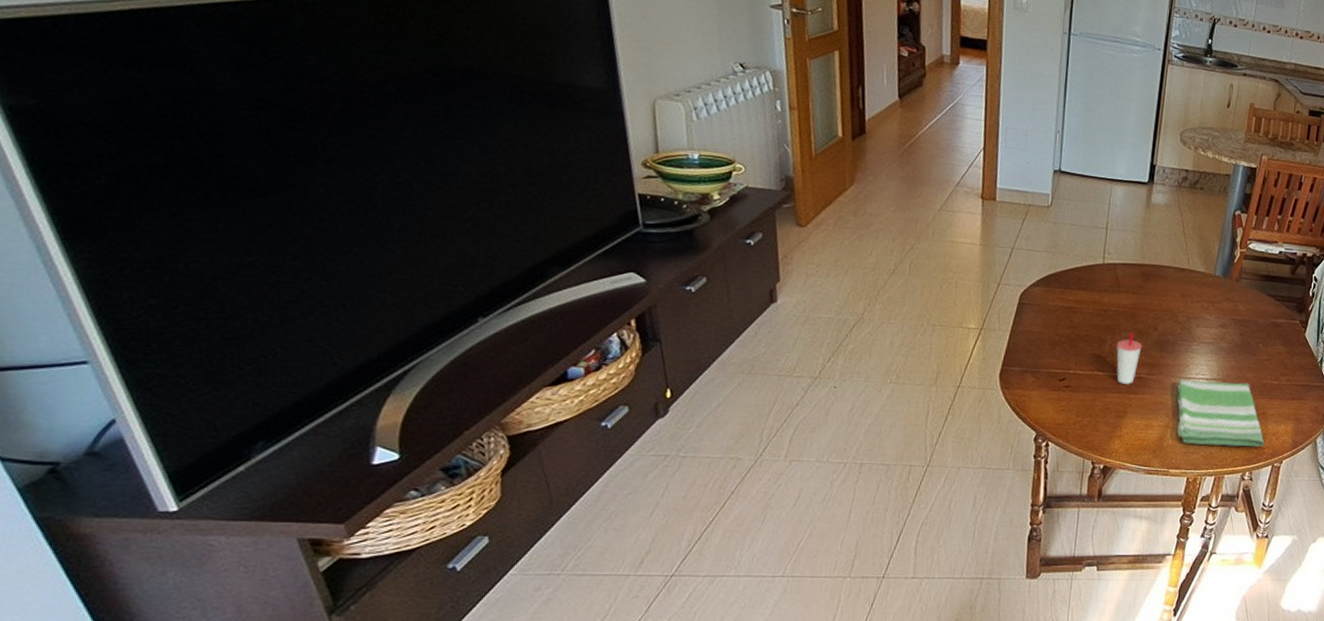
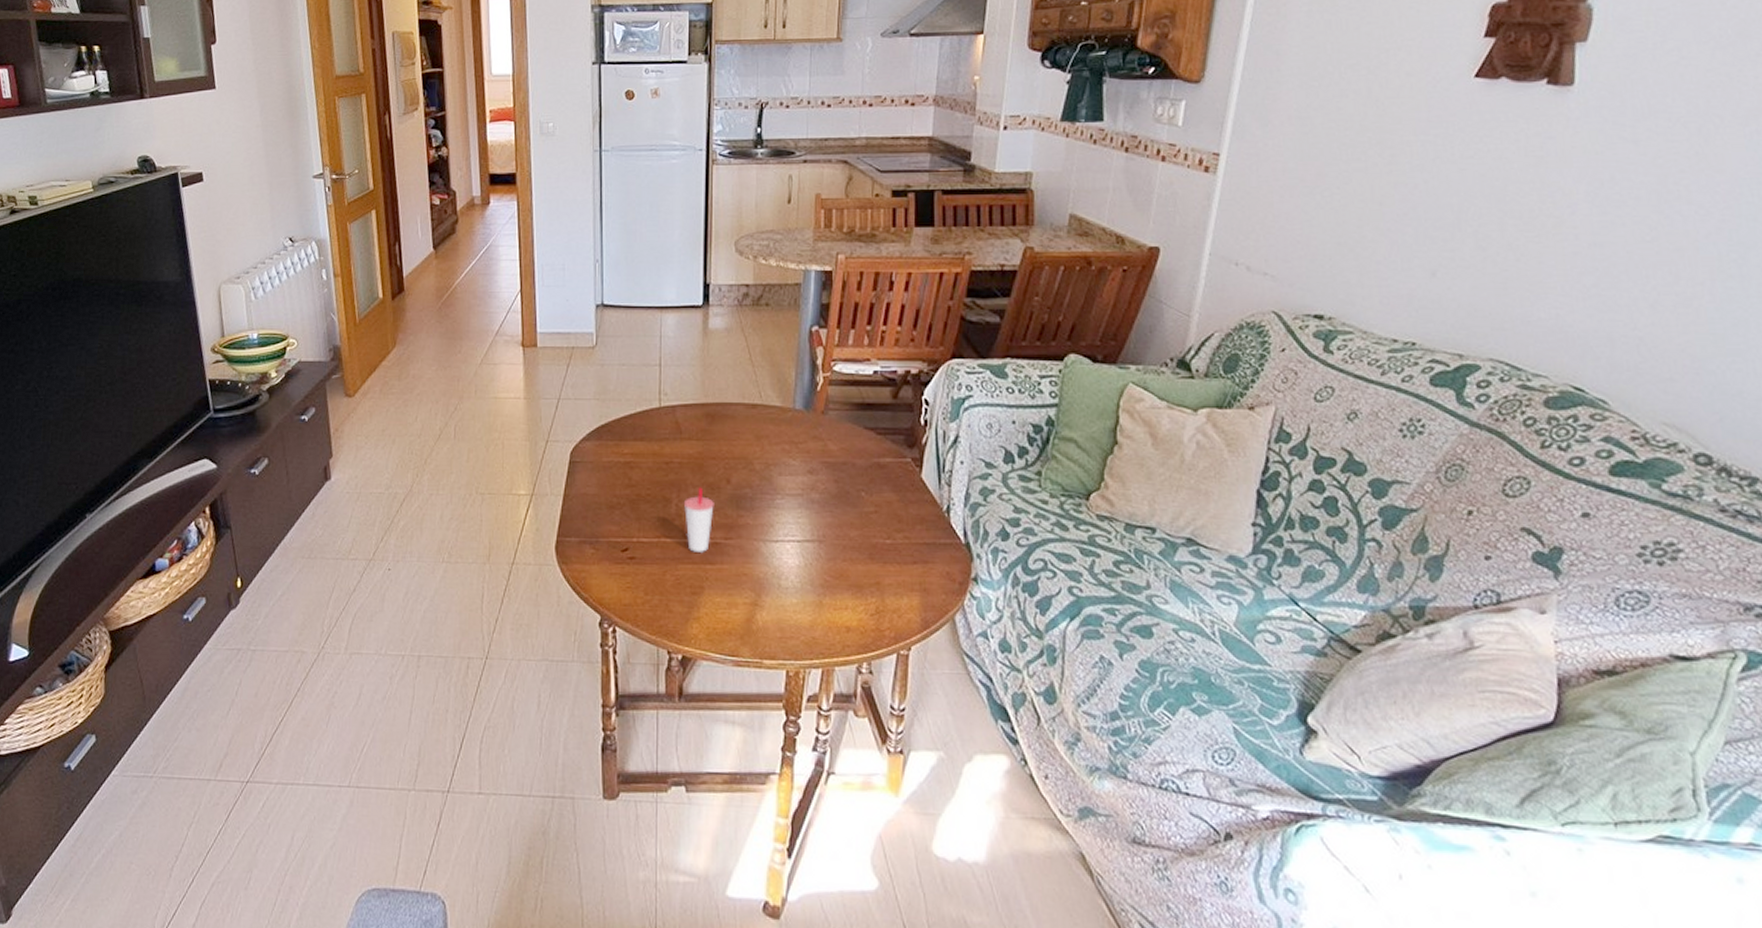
dish towel: present [1177,379,1265,447] -> none [761,542,884,629]

